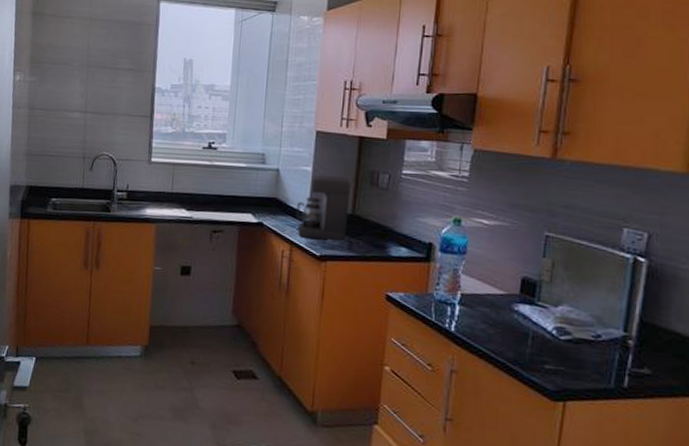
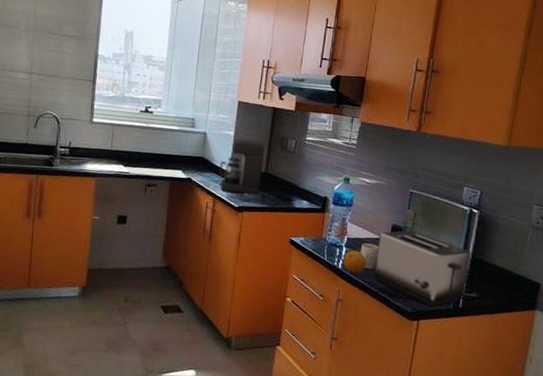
fruit: none [456,309,488,340] -> present [342,250,366,275]
mug: none [479,300,504,334] -> present [360,243,379,269]
toaster: none [500,284,638,385] -> present [374,230,471,307]

